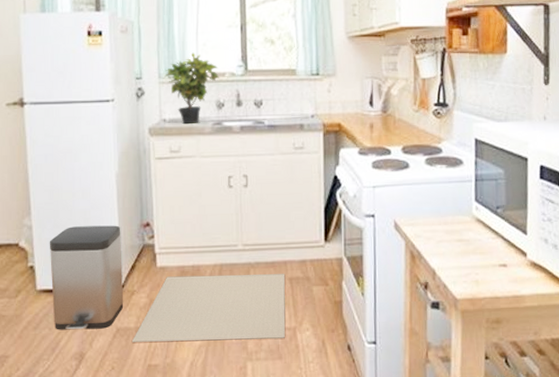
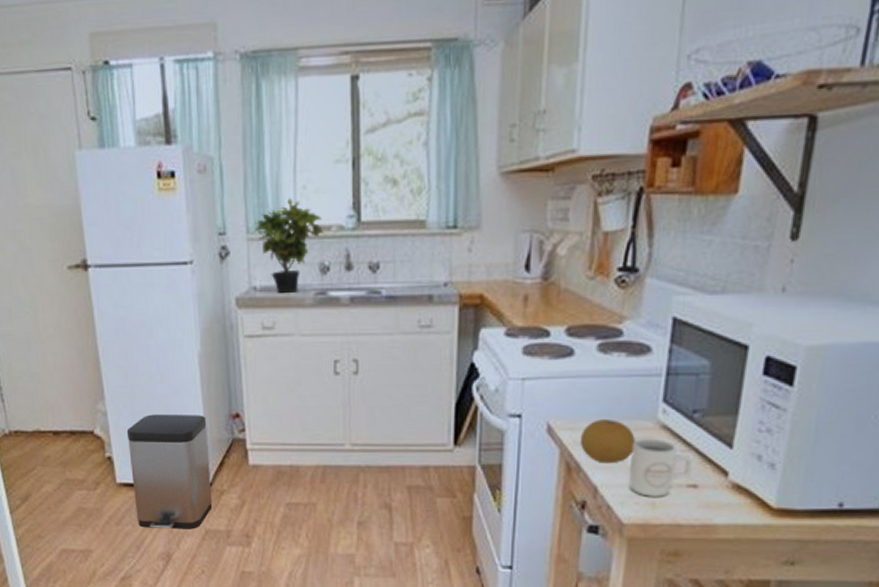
door mat: present [131,273,286,343] -> none [222,476,403,554]
fruit: none [419,216,459,251] -> present [579,419,635,464]
mug: none [456,229,502,276] -> present [628,438,694,497]

